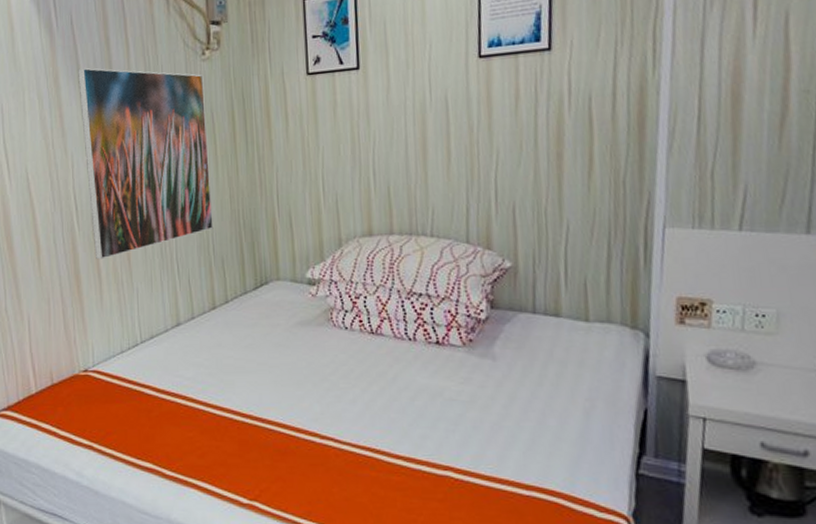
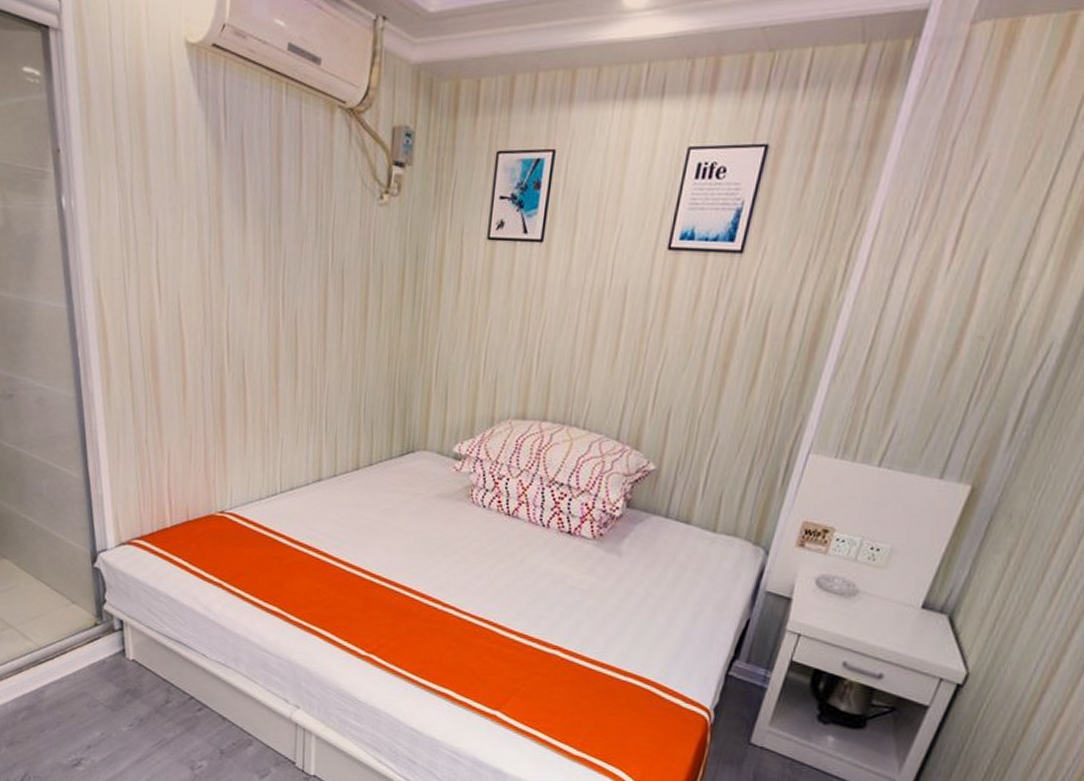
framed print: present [77,67,213,260] -> none [242,192,378,404]

